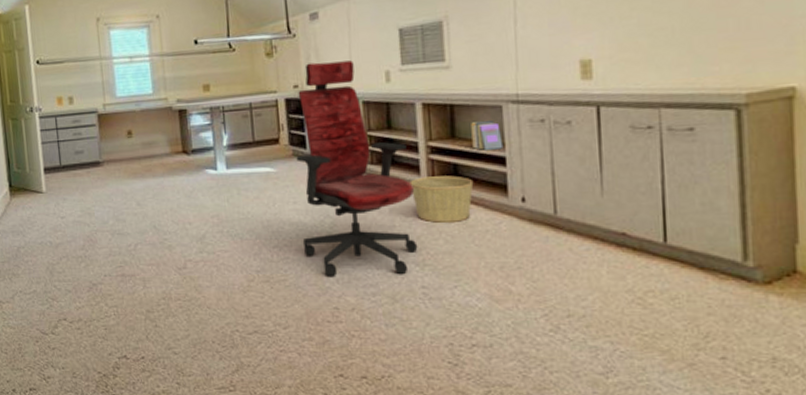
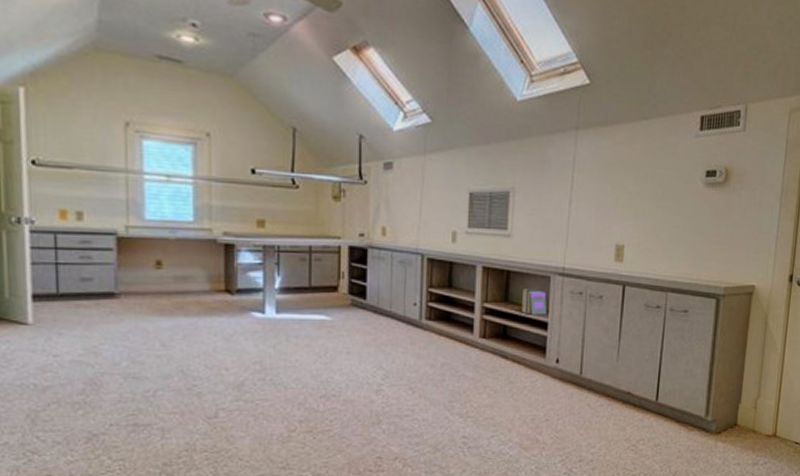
office chair: present [296,60,418,278] -> none [353,213,467,428]
basket: present [409,175,474,223] -> none [463,335,519,378]

